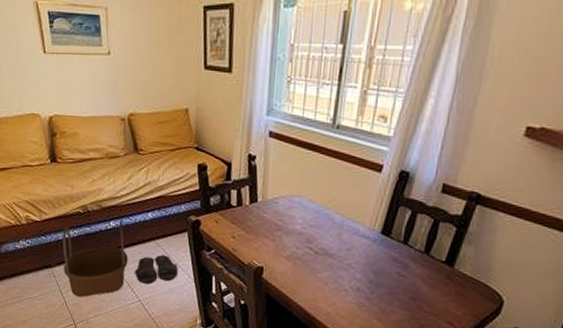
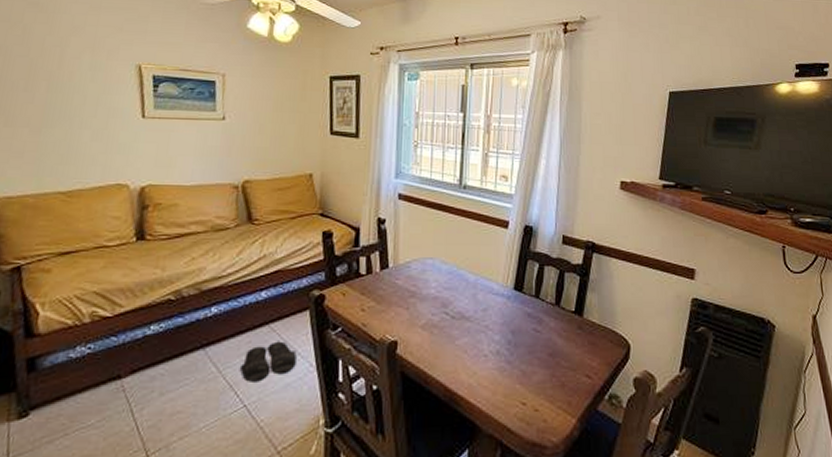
basket: present [63,219,128,297] -> none [139,303,233,414]

